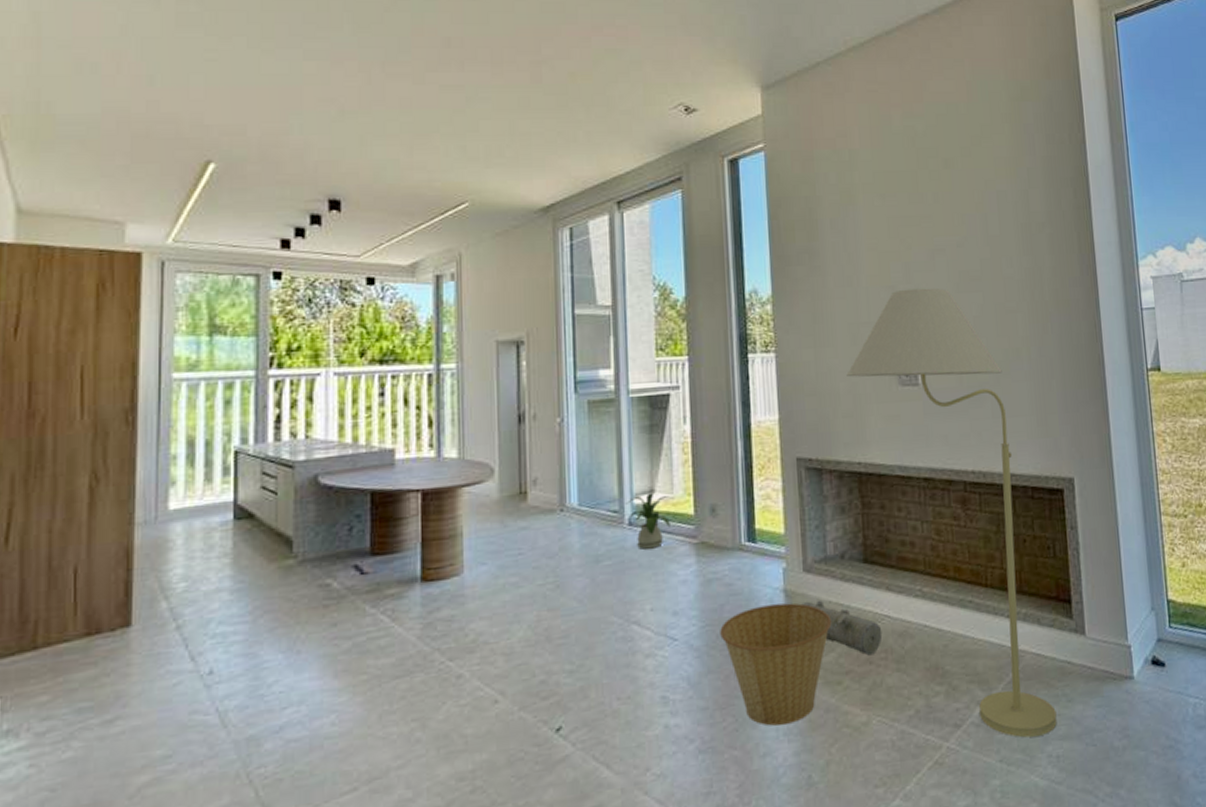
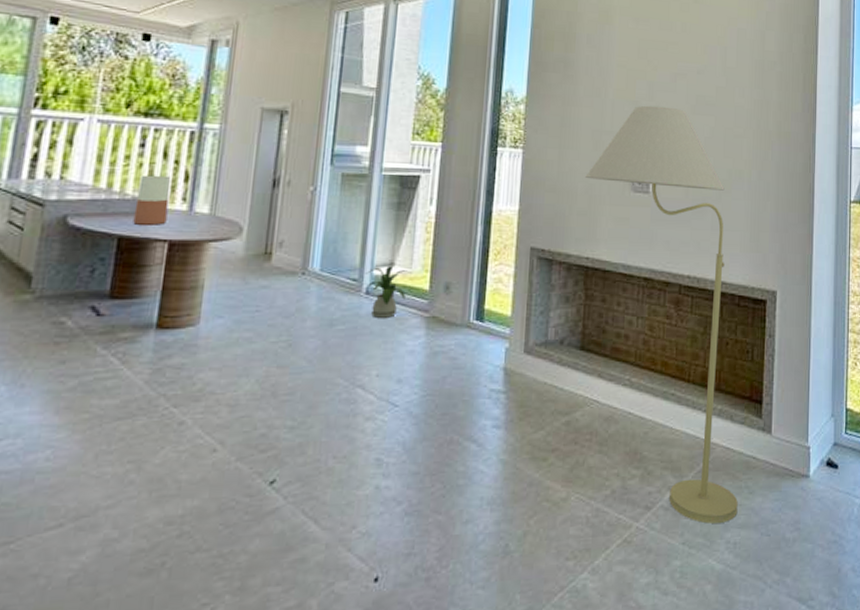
vase: none [383,423,416,477] -> present [133,175,171,225]
basket: present [720,603,832,726] -> none [439,381,545,495]
decorative log: present [802,600,883,656] -> none [519,380,590,436]

